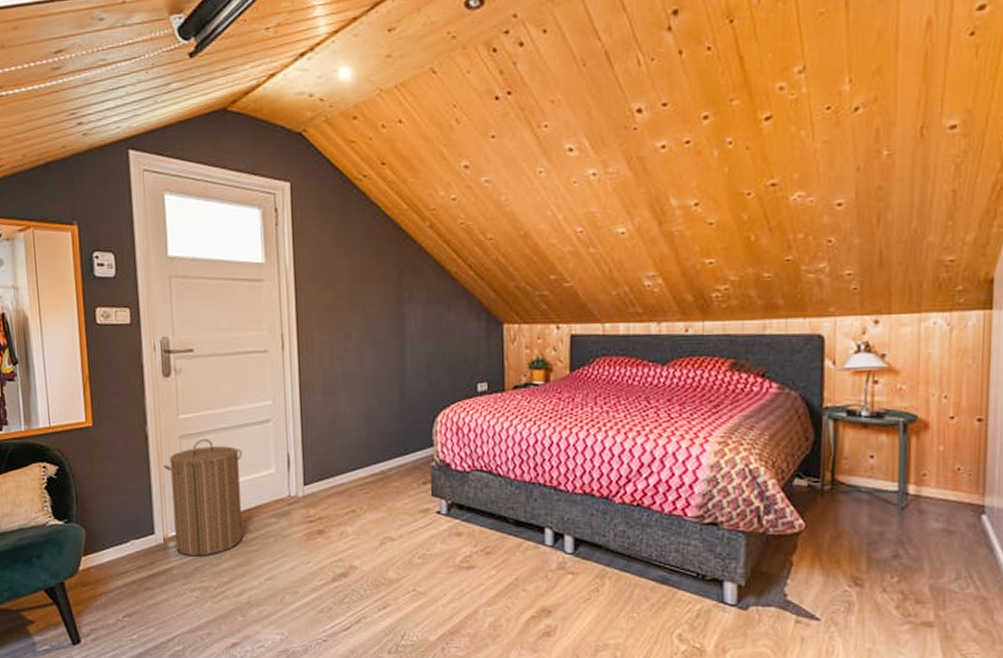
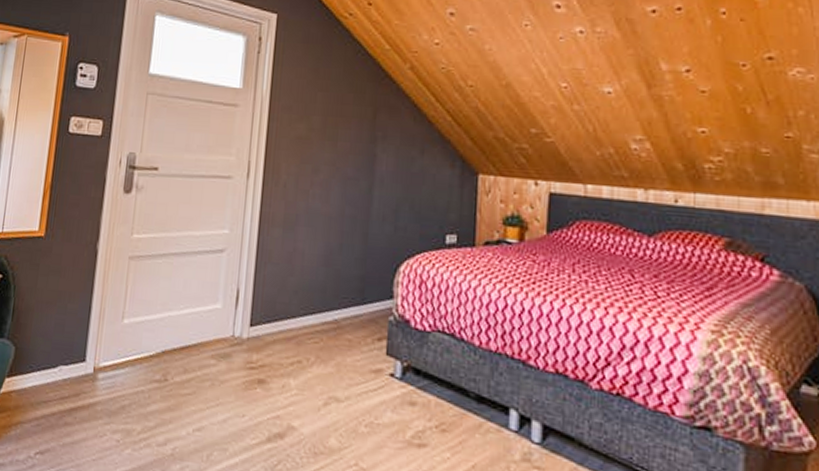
laundry hamper: present [163,438,244,557] -> none [105,262,191,394]

